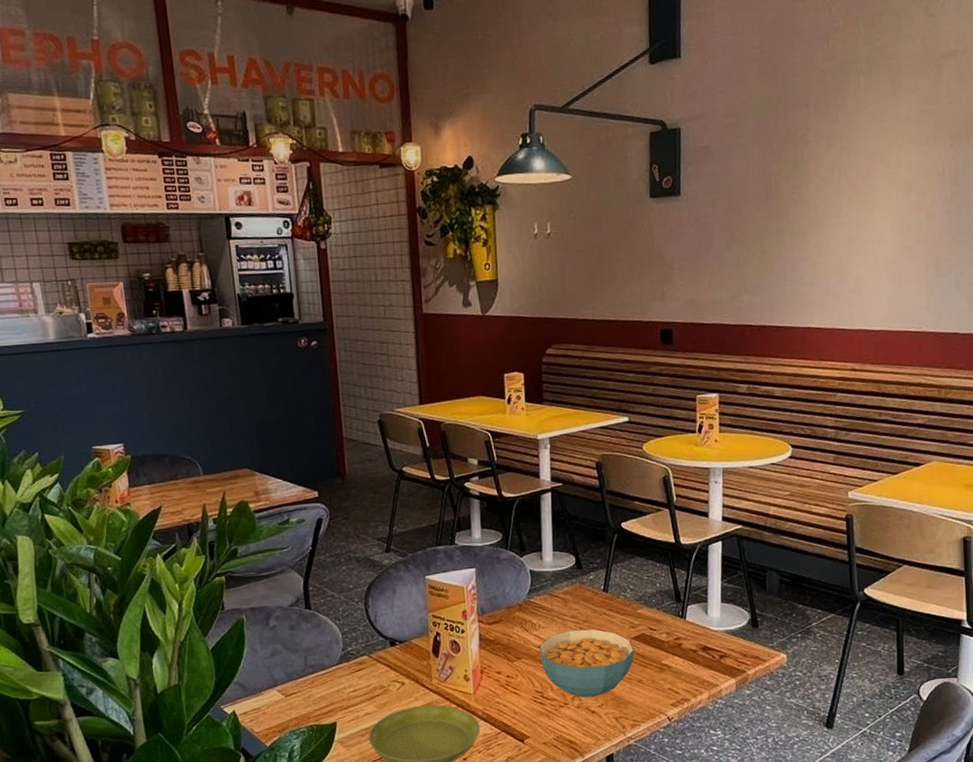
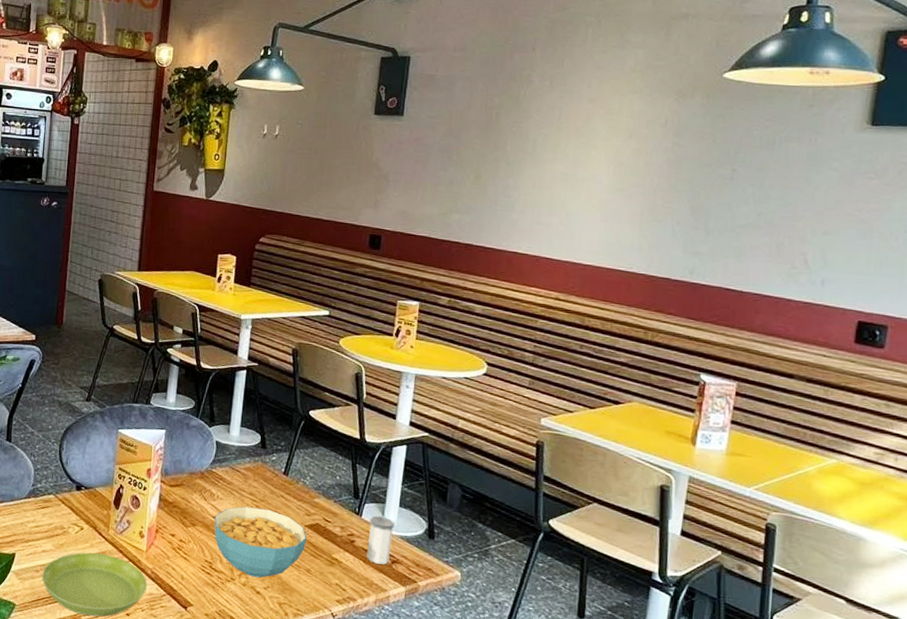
salt shaker: none [693,615,718,662] -> present [366,515,394,565]

